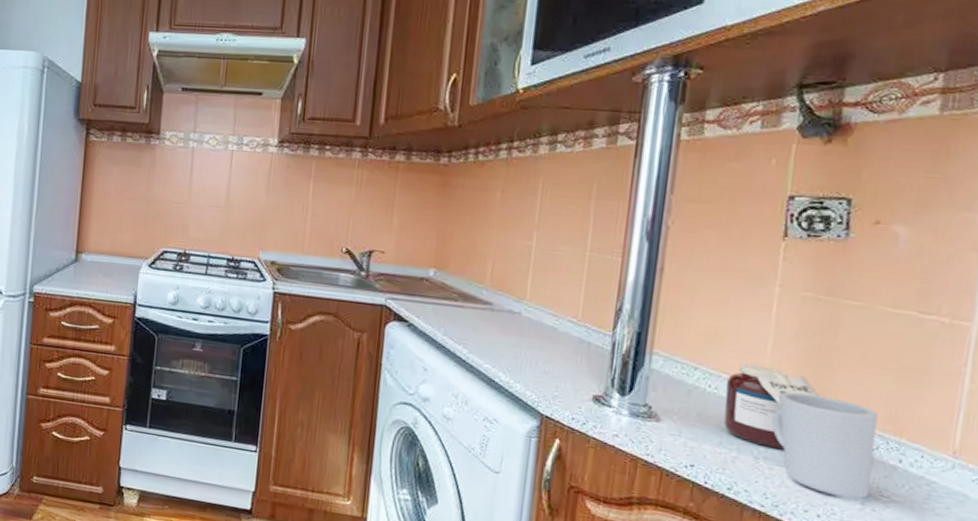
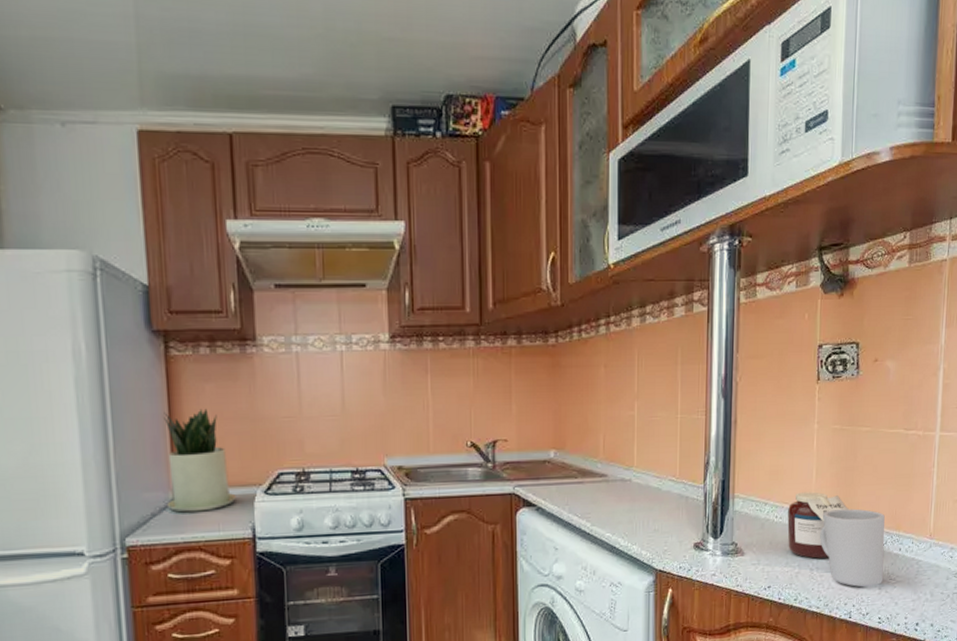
planter: none [69,187,125,274] -> present [164,408,236,513]

